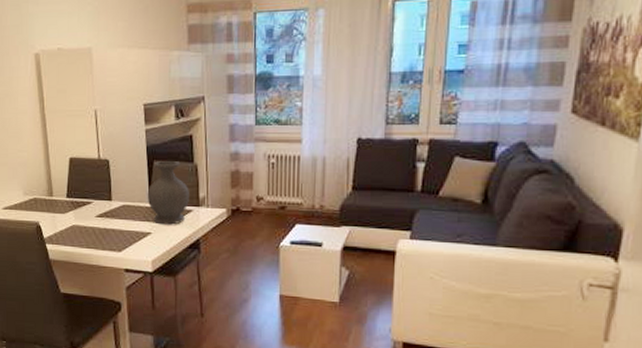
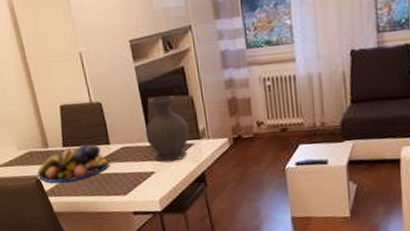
fruit bowl: none [39,197,109,232] -> present [37,143,110,183]

